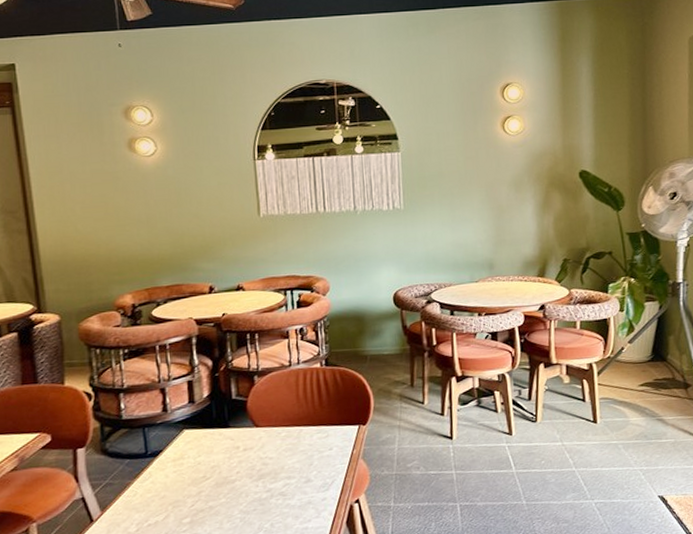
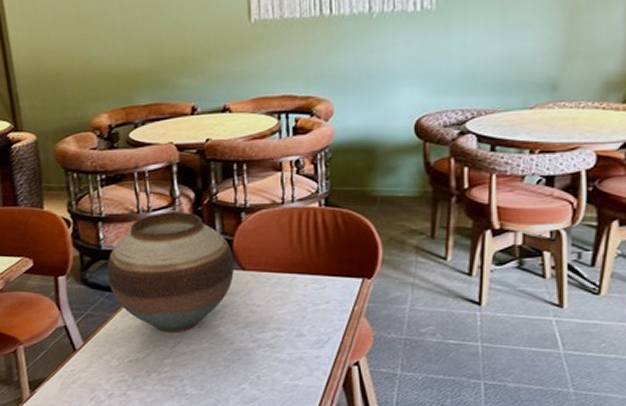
vase: none [128,378,249,493] -> present [107,211,235,332]

